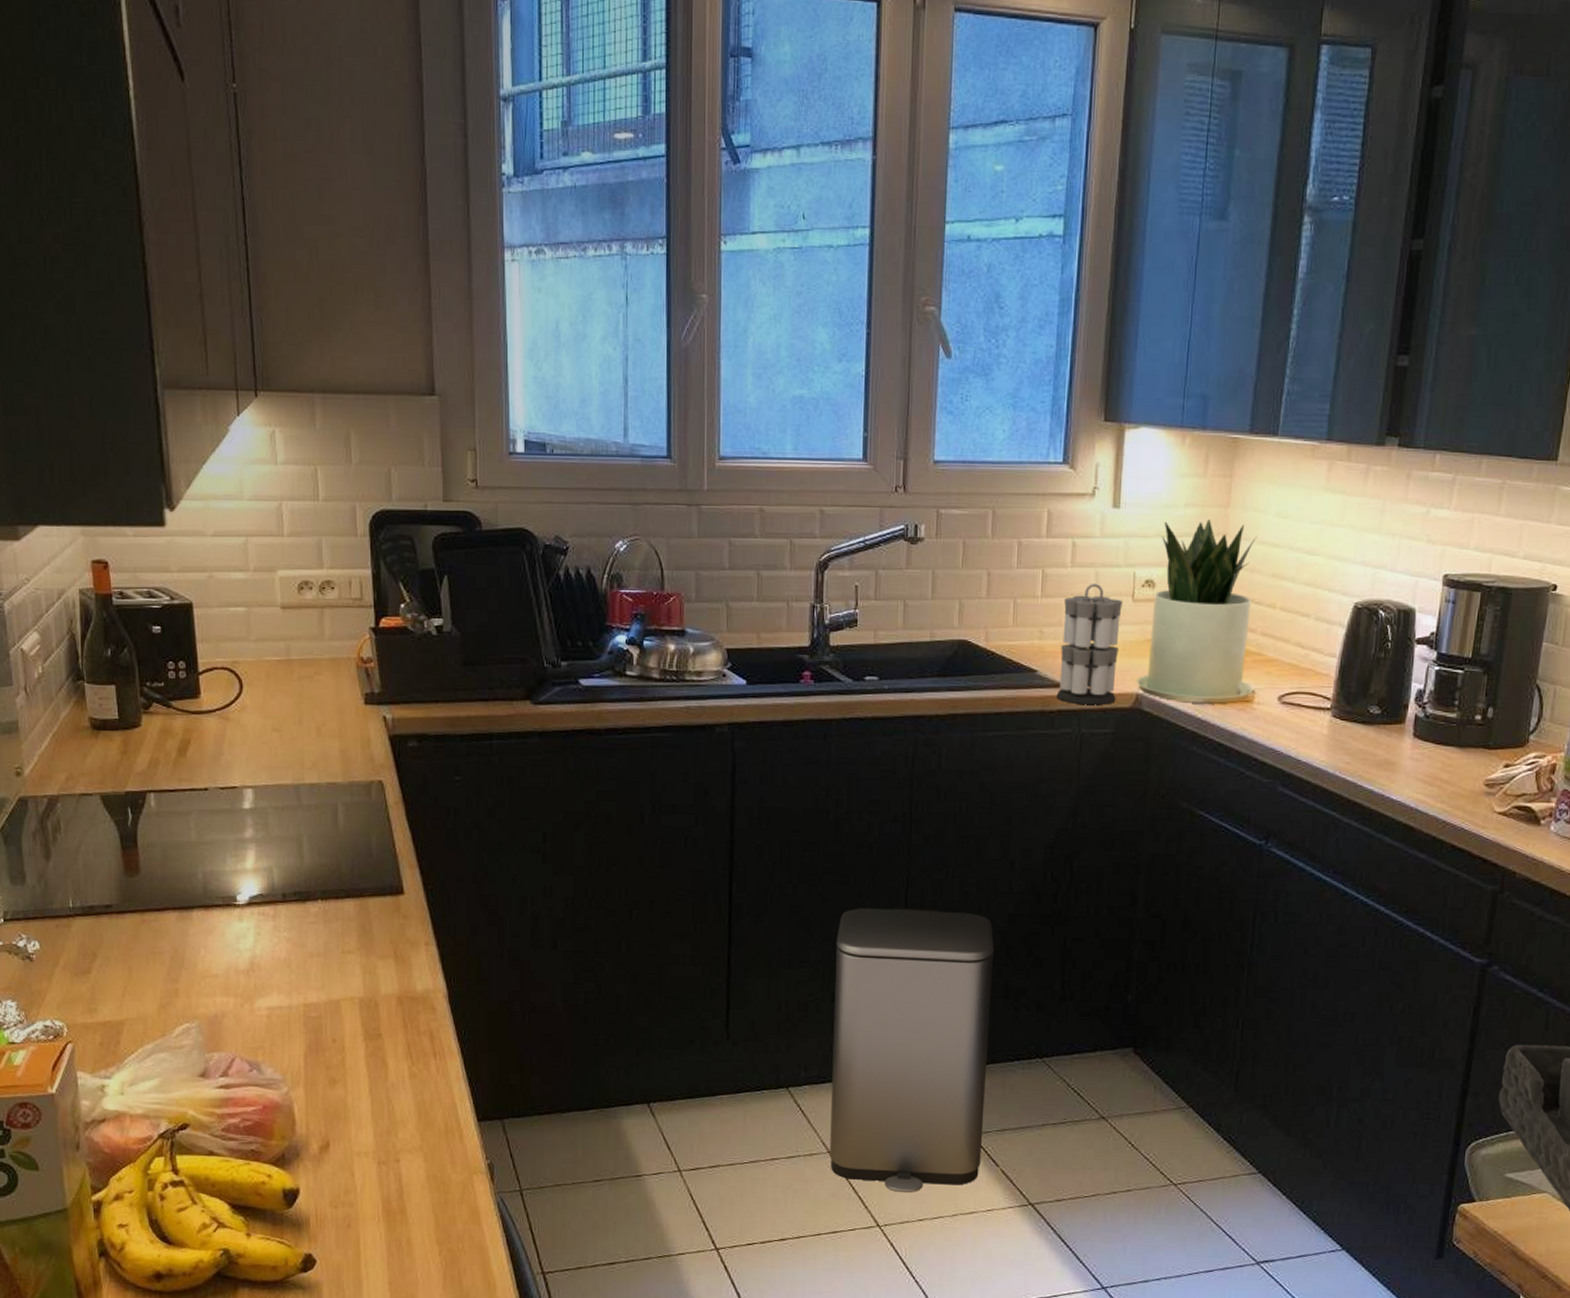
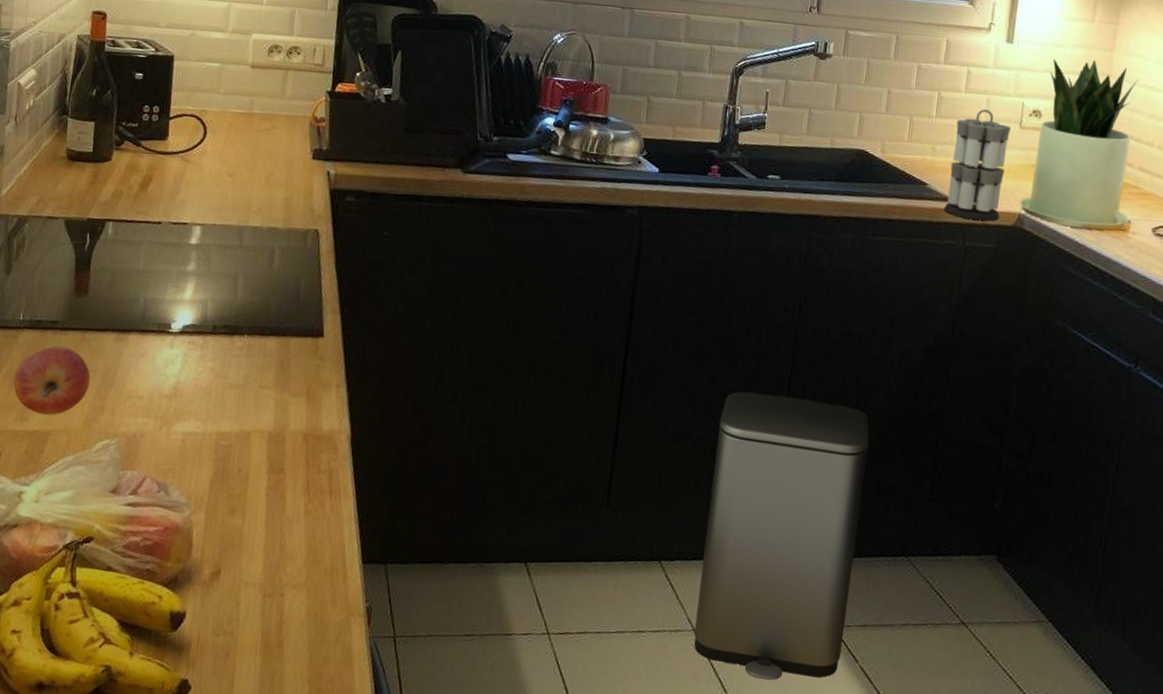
apple: none [74,931,158,1004] -> present [13,346,91,416]

